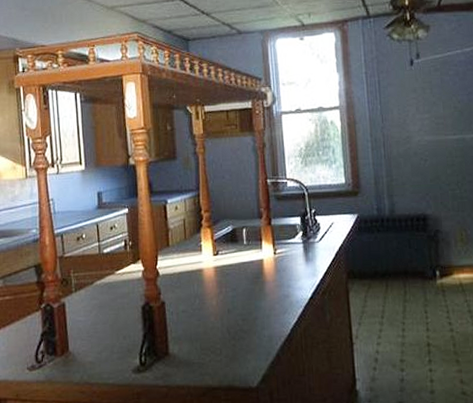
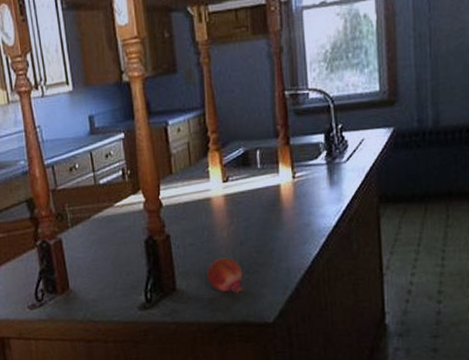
fruit: none [196,324,230,358] -> present [206,257,243,293]

